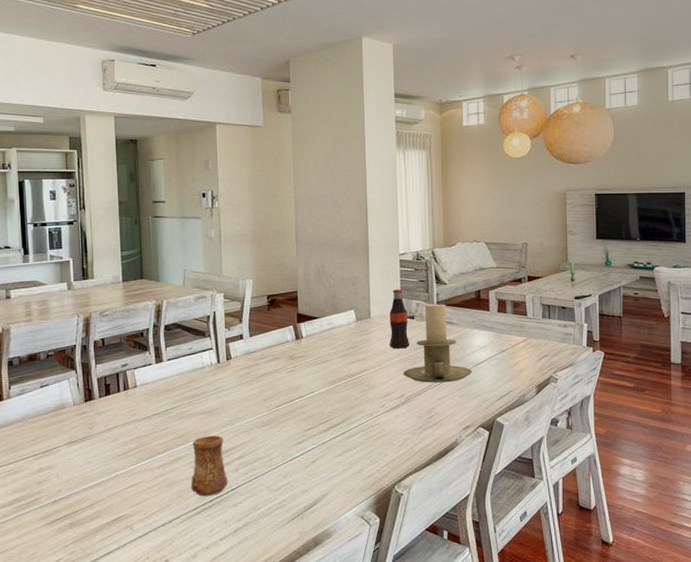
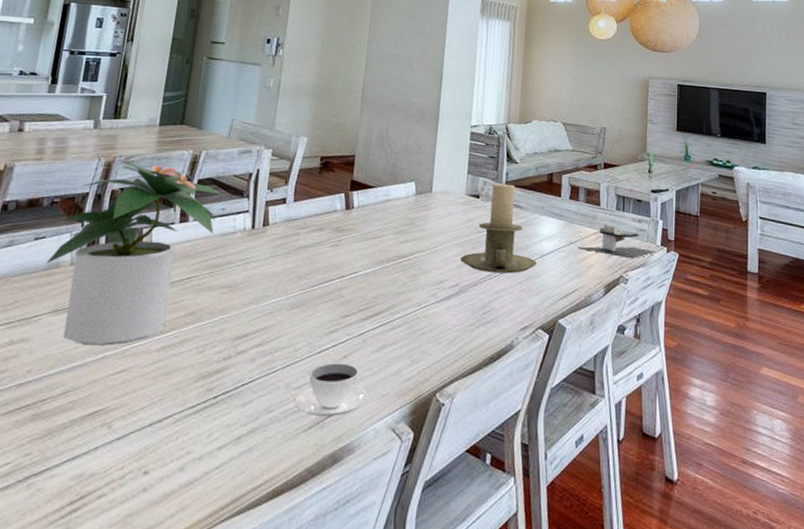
potted plant: none [53,315,189,468] -> present [46,160,224,346]
cup: present [191,435,228,497] -> none [194,315,244,392]
cup: none [276,467,337,510] -> present [294,363,368,416]
bottle: present [389,289,410,349] -> none [448,163,473,231]
napkin holder: none [509,331,583,361] -> present [578,223,657,259]

